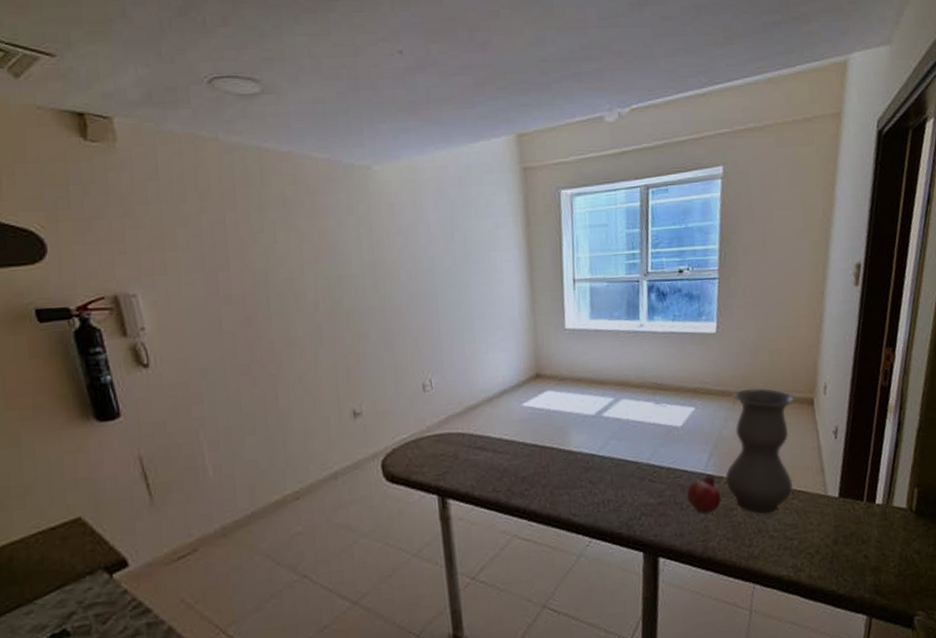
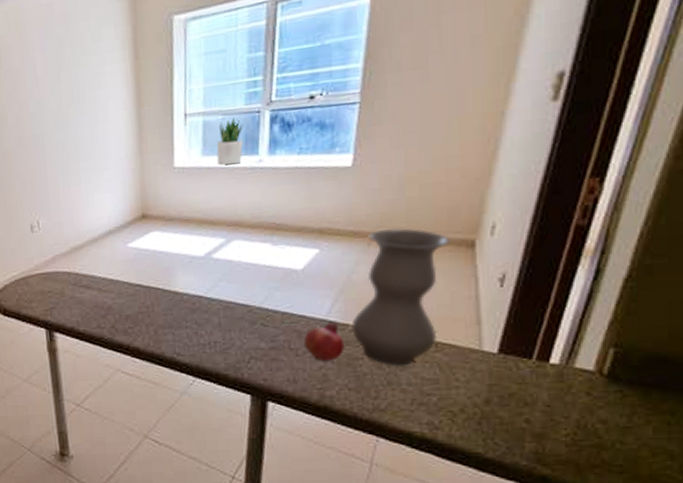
planter: none [602,284,626,329] -> present [216,116,243,166]

